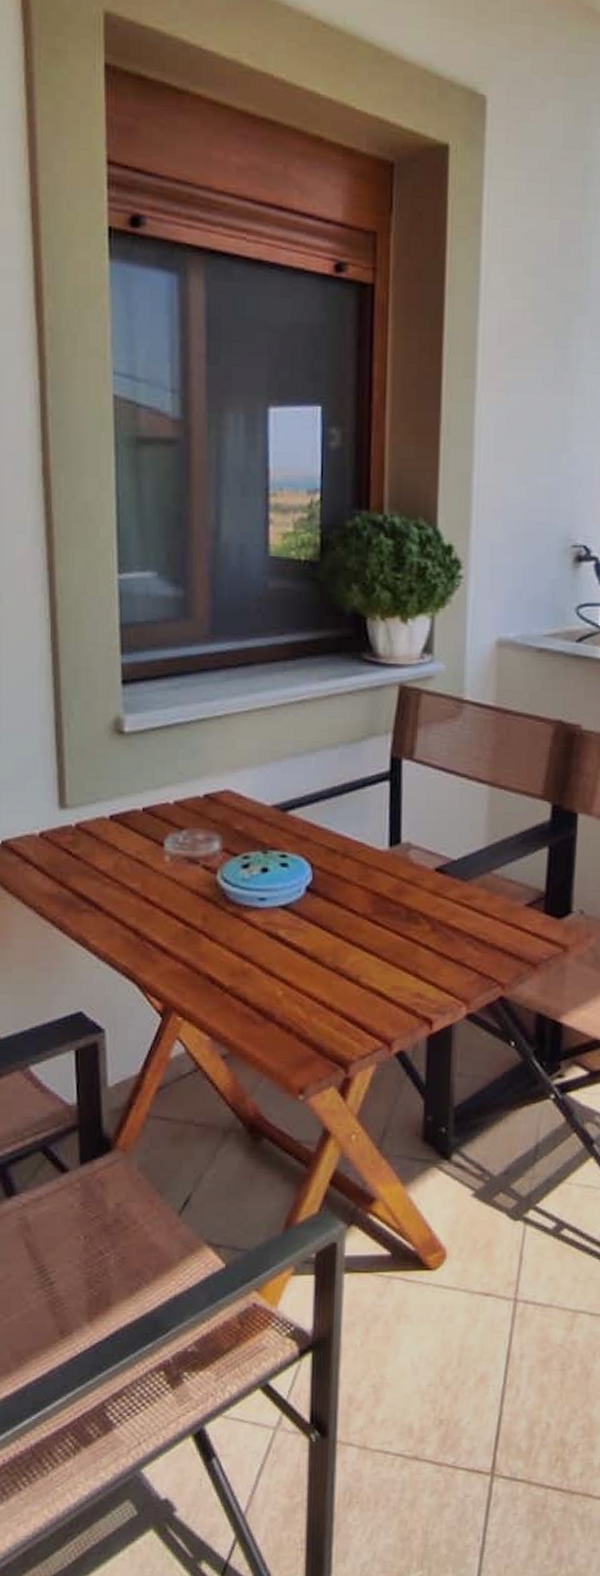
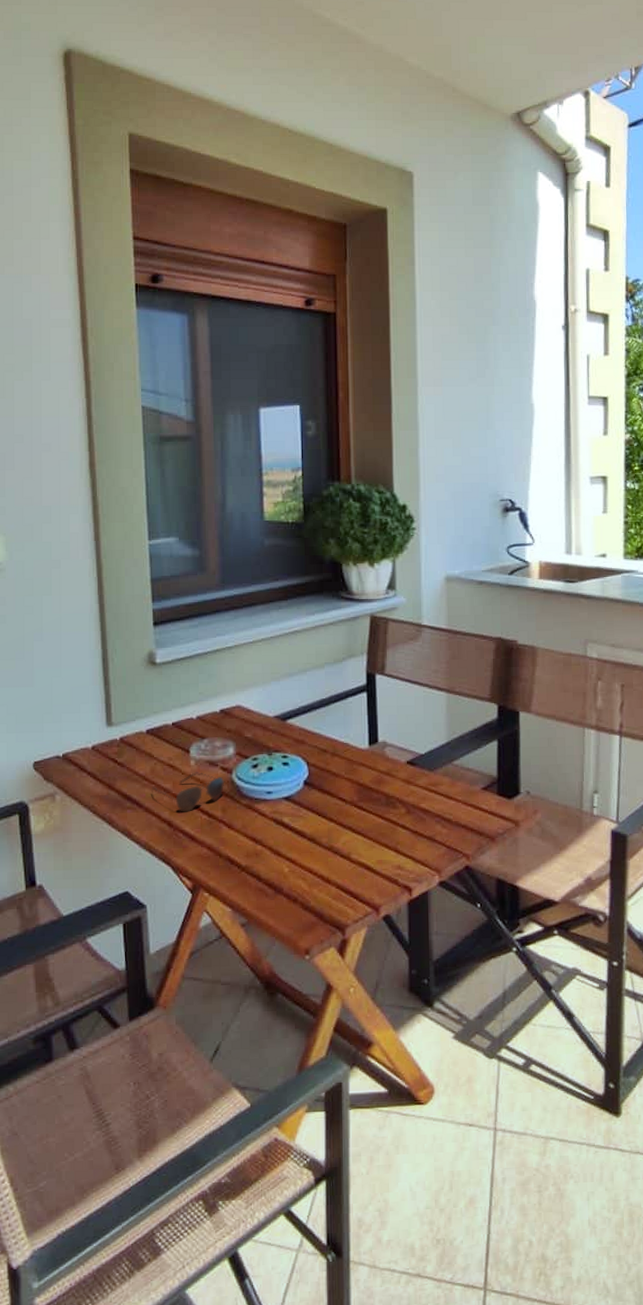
sunglasses: none [114,870,207,919] -> present [151,772,225,812]

